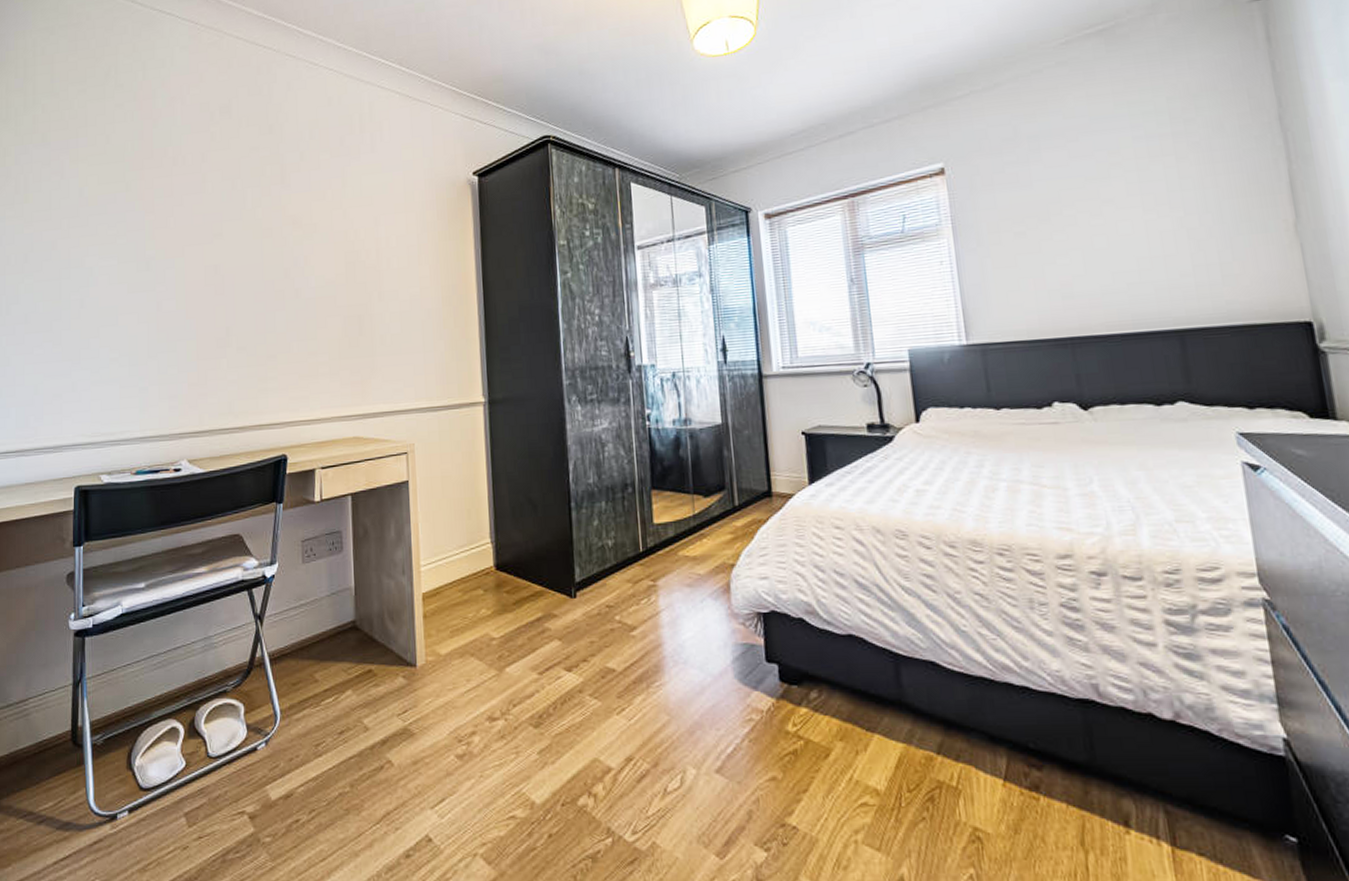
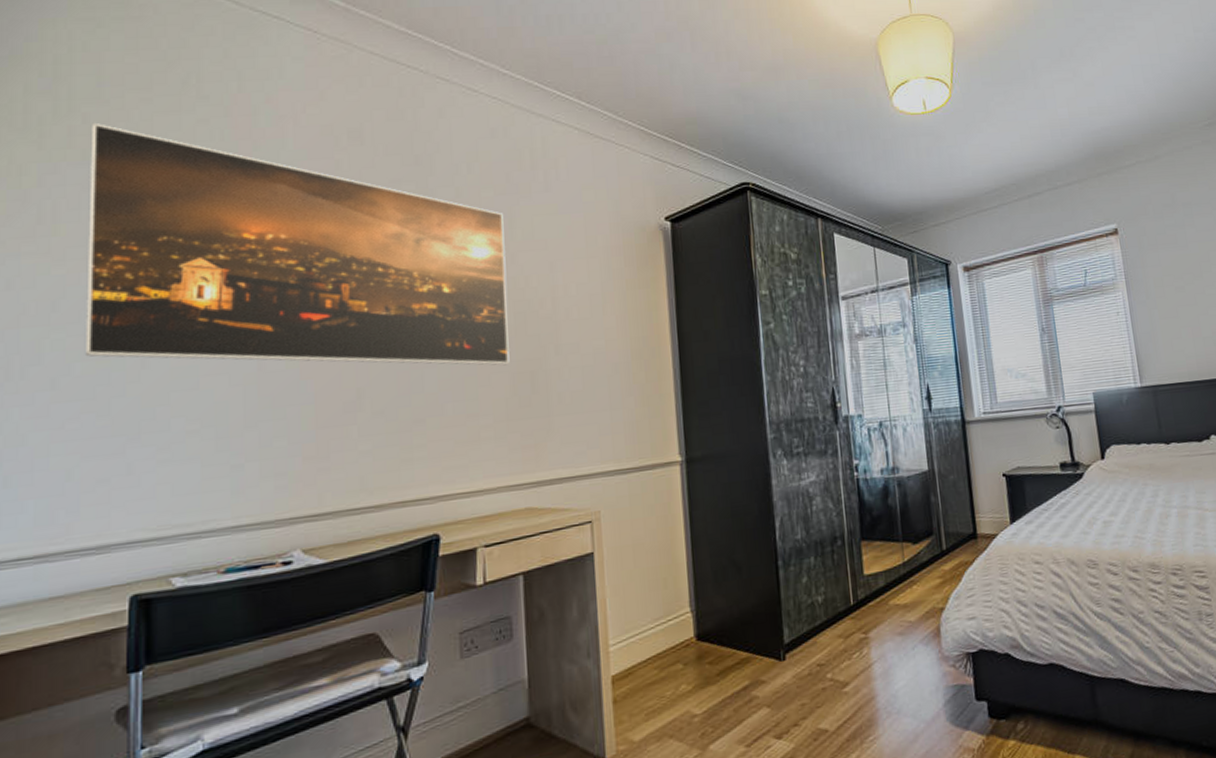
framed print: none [46,111,342,310] -> present [86,122,510,366]

